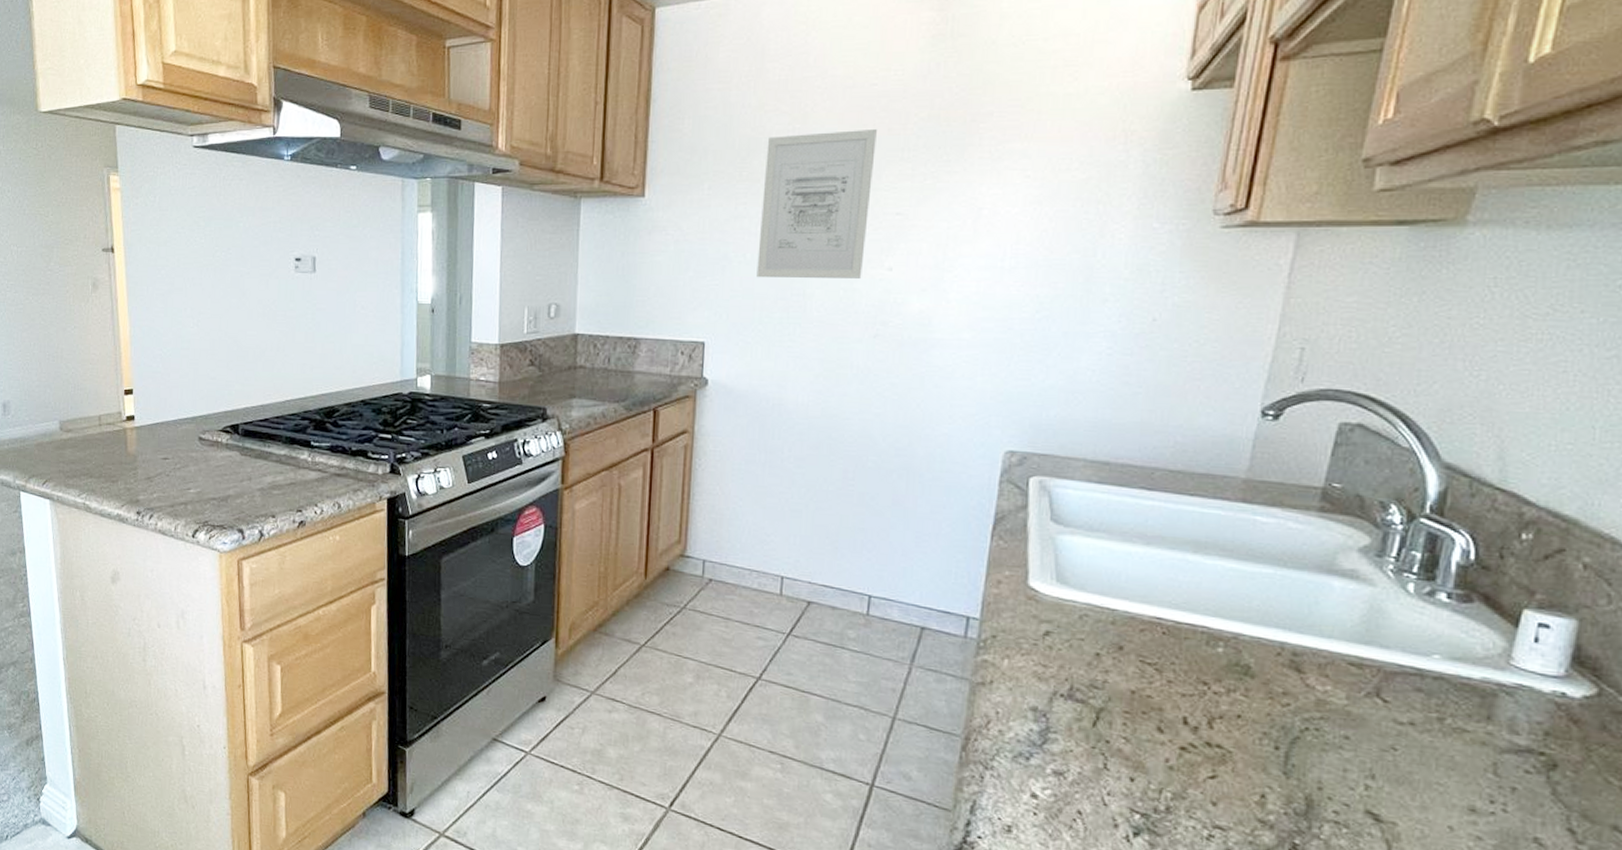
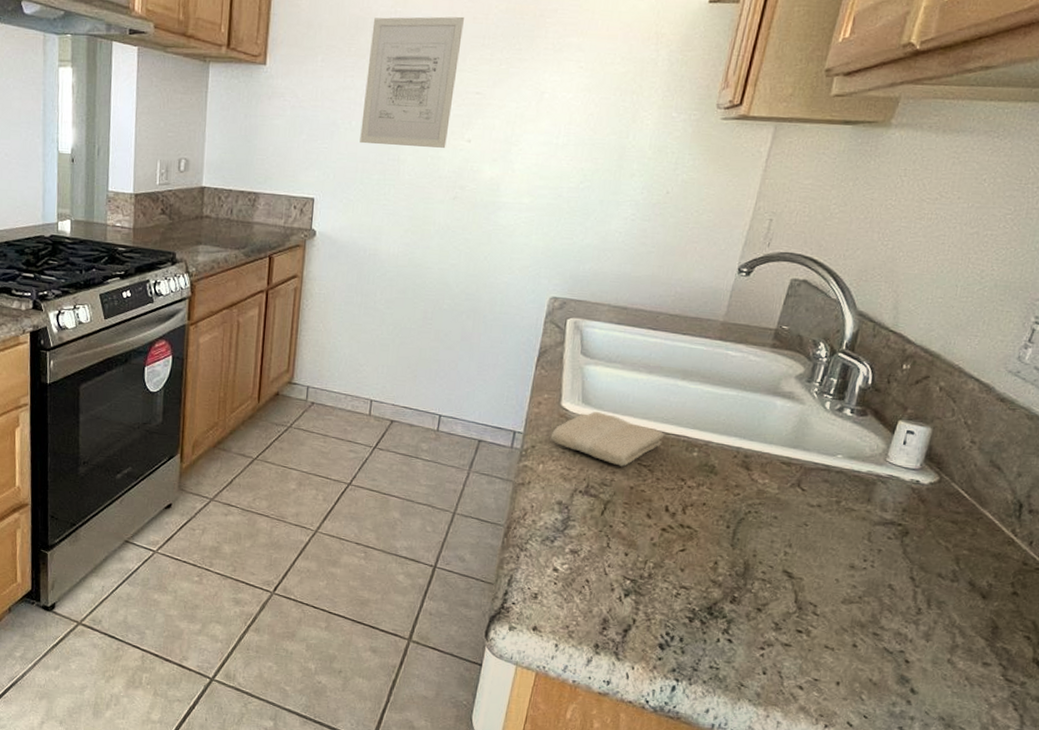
washcloth: none [1016,593,1174,664] -> present [550,412,664,467]

